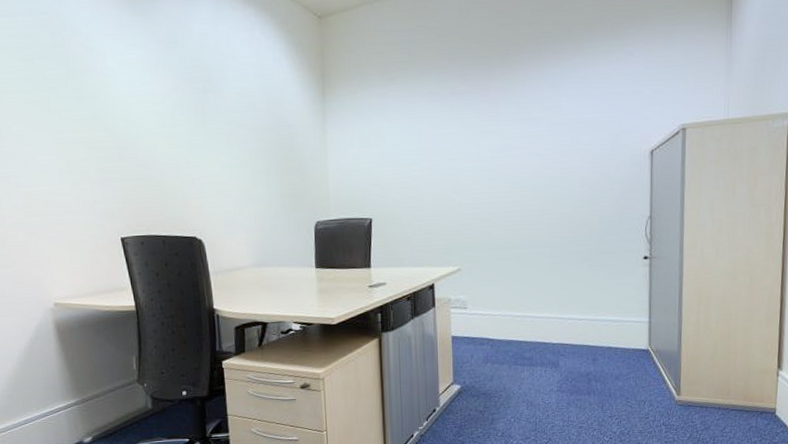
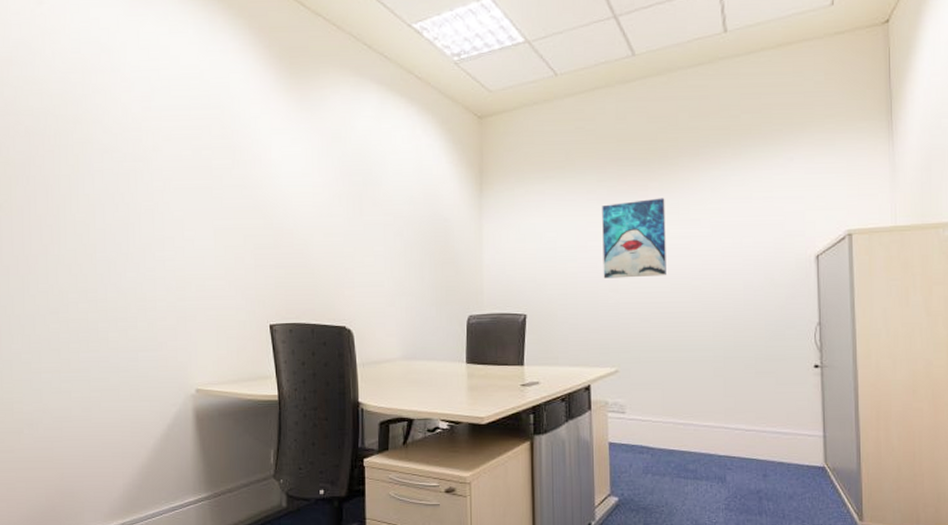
wall art: none [444,97,507,181] -> present [602,198,666,279]

